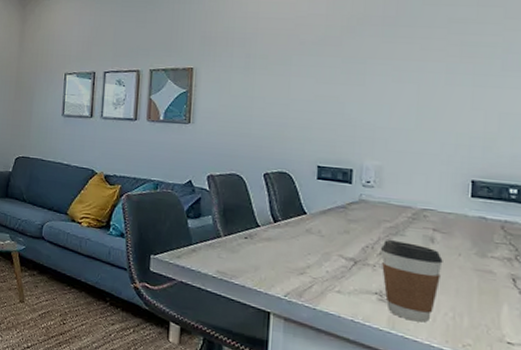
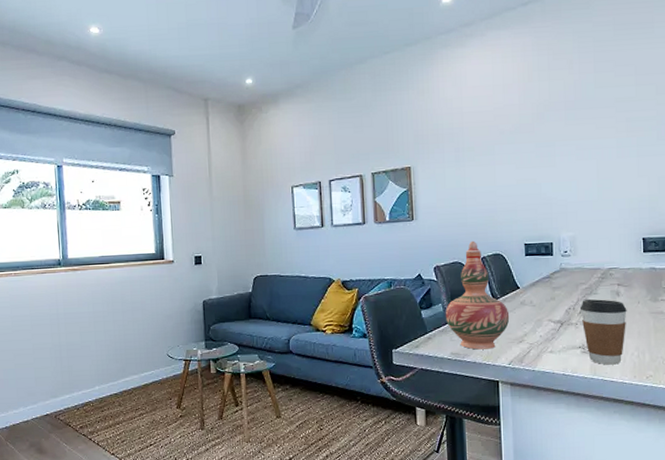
decorative vase: none [214,154,291,275] -> present [445,240,510,350]

